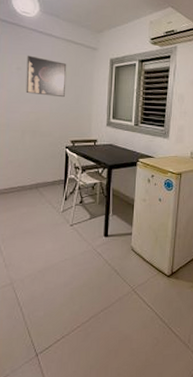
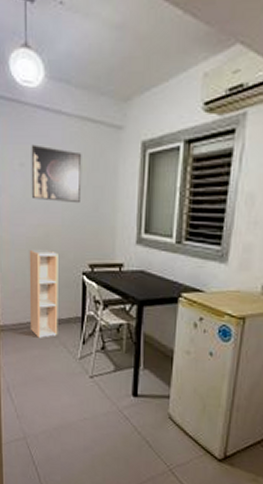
shelf unit: none [20,130,47,198] -> present [29,249,58,338]

